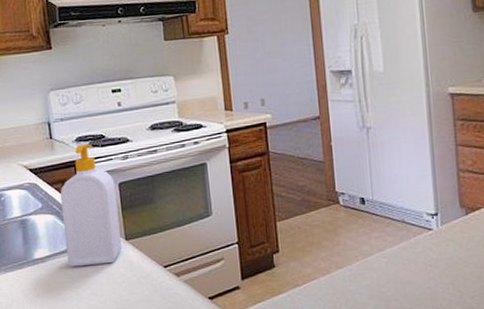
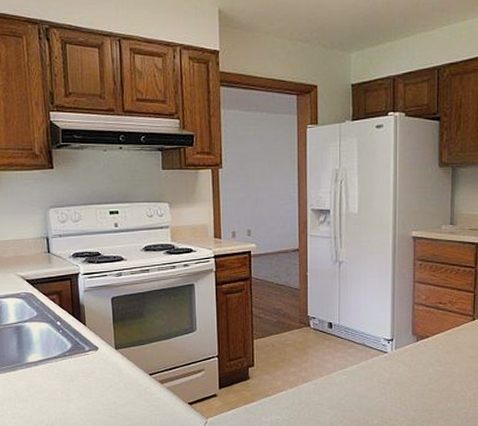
soap bottle: present [60,143,123,267] -> none [55,259,112,371]

